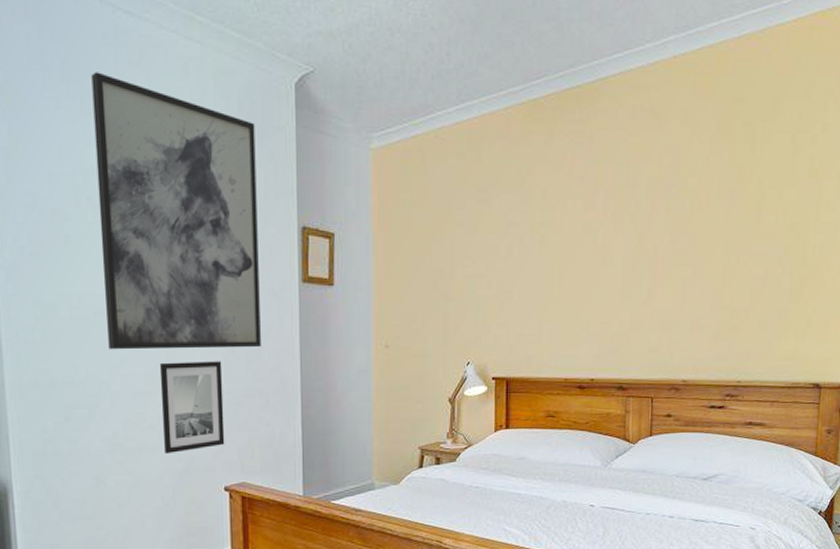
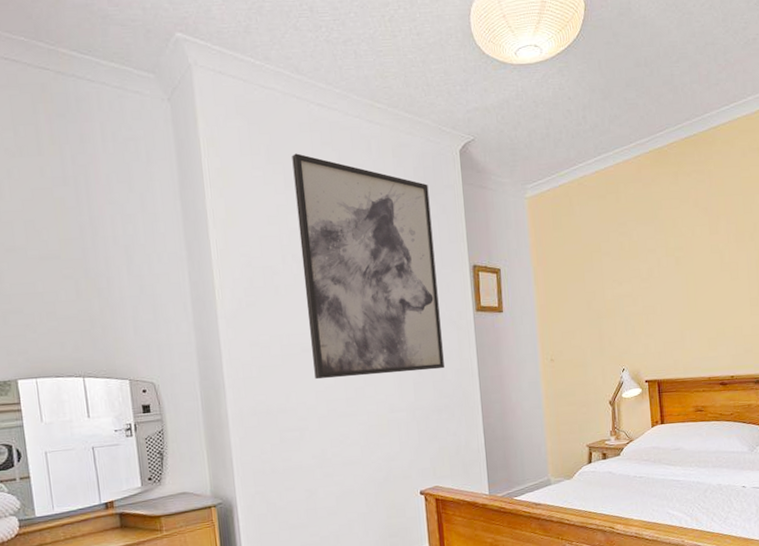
wall art: present [159,361,225,455] -> none [358,382,418,466]

